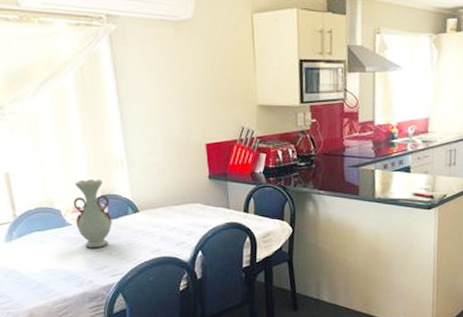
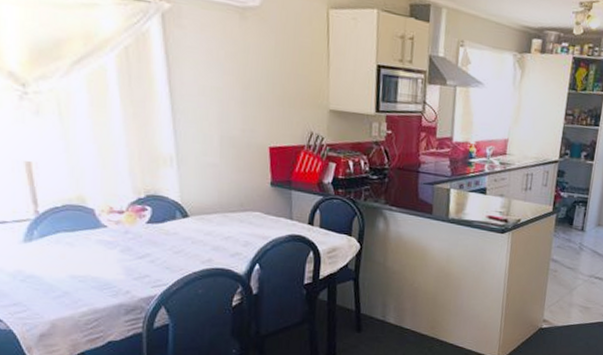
vase: present [73,179,112,249] -> none [110,176,157,255]

